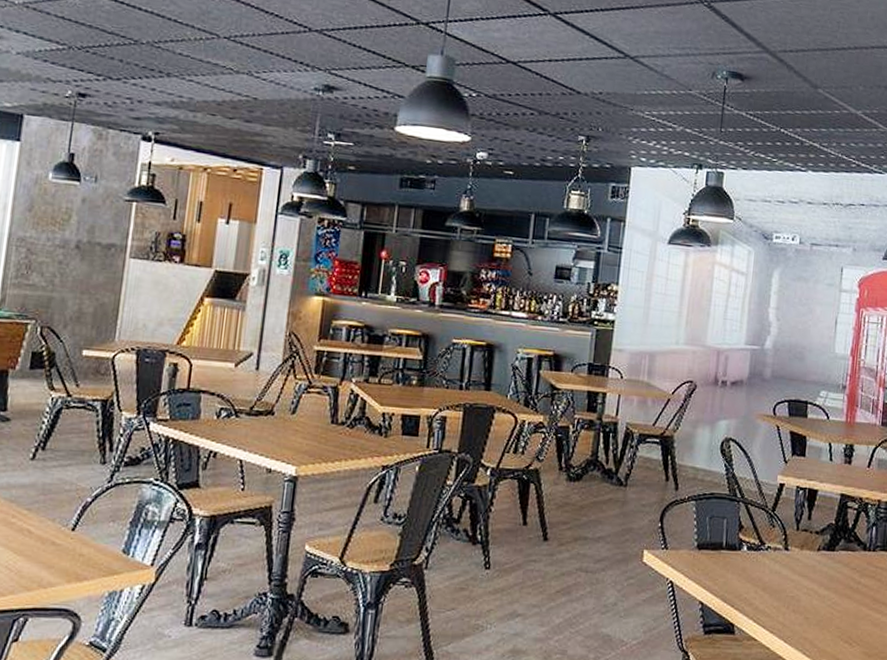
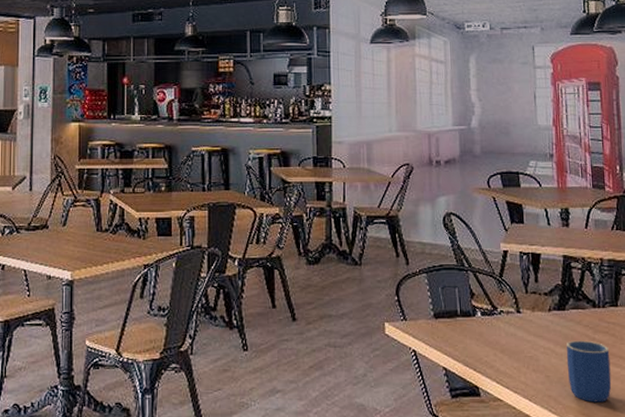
mug: none [827,583,873,648] -> present [566,340,612,403]

